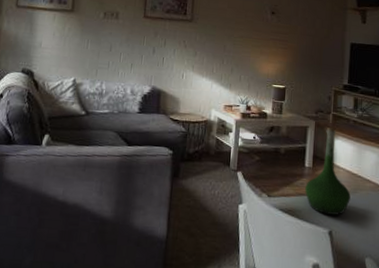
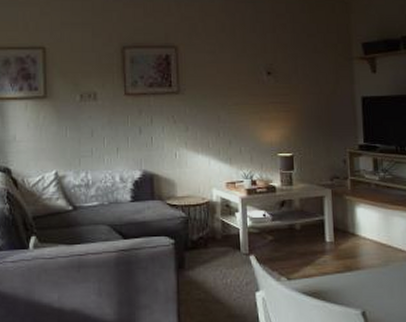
vase: present [305,127,351,215] -> none [329,195,382,293]

